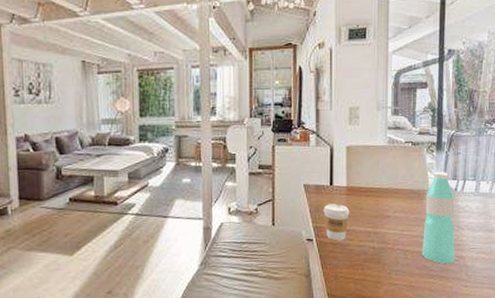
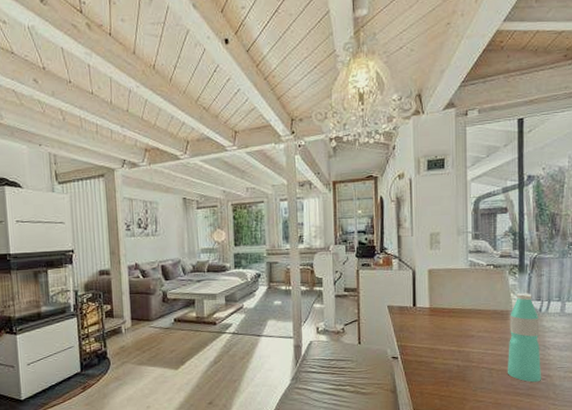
coffee cup: present [323,203,350,241] -> none [407,323,434,359]

